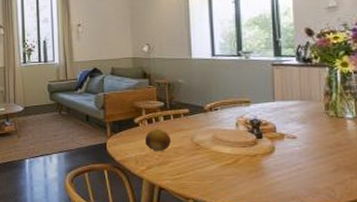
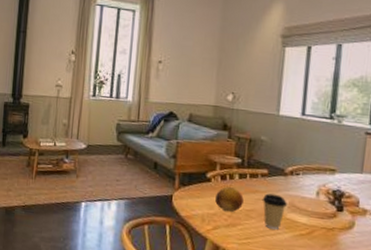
coffee cup: none [187,130,211,162] -> present [262,193,287,230]

